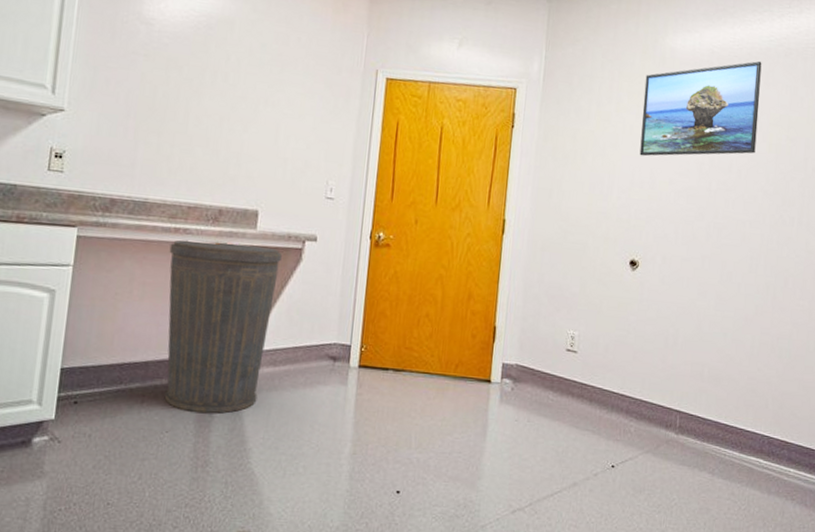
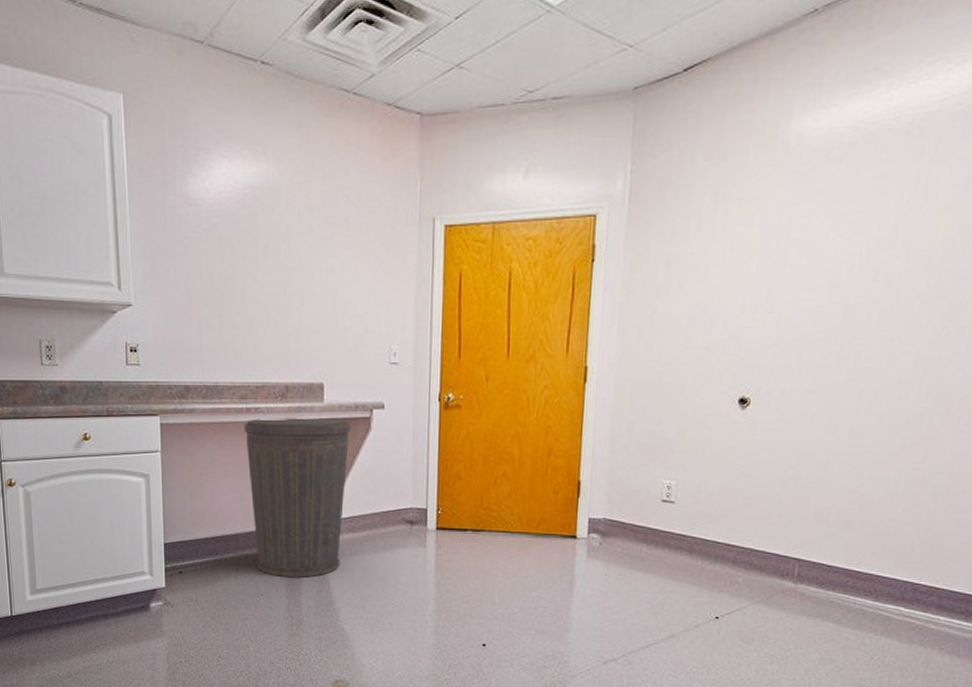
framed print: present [639,61,762,157] -> none [752,129,929,275]

